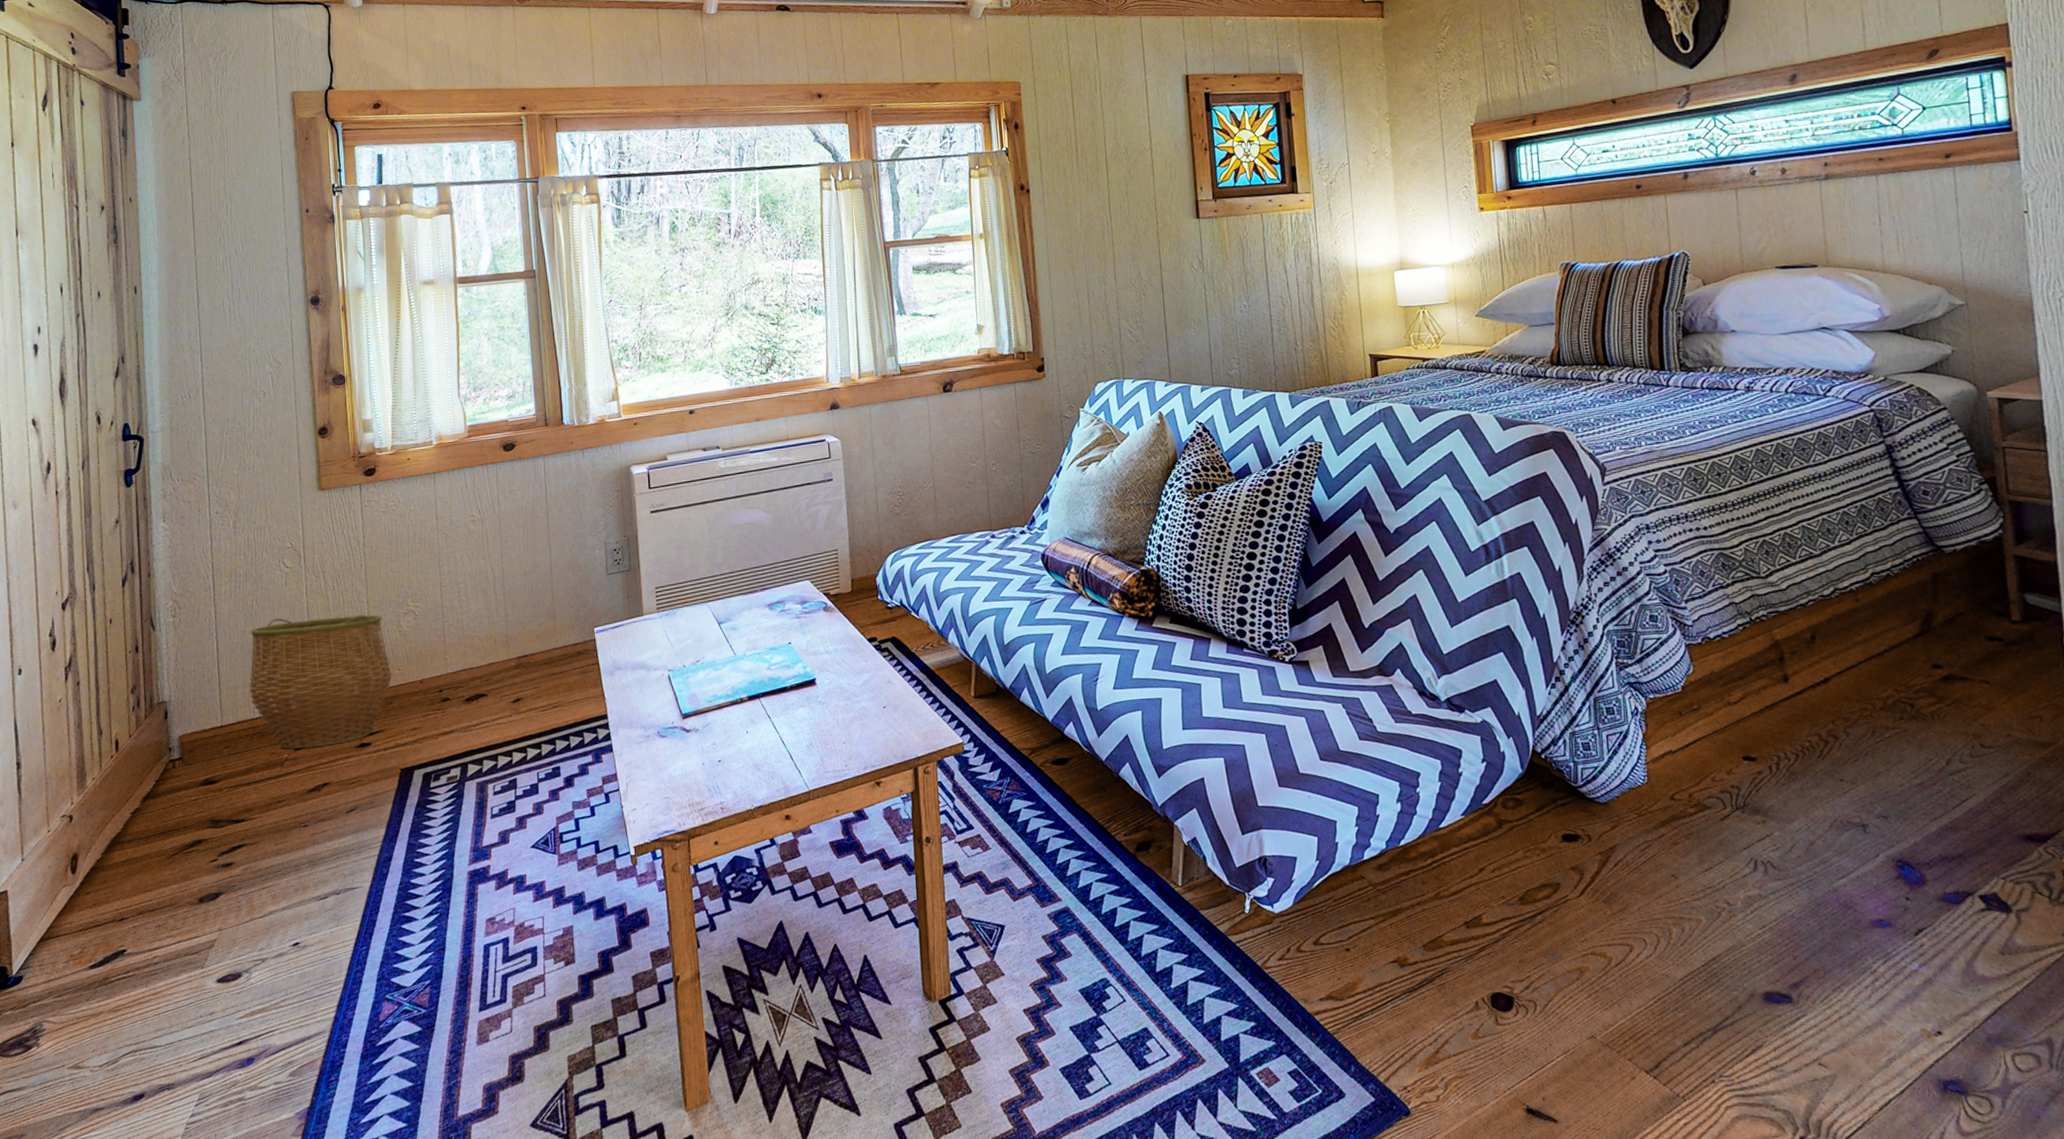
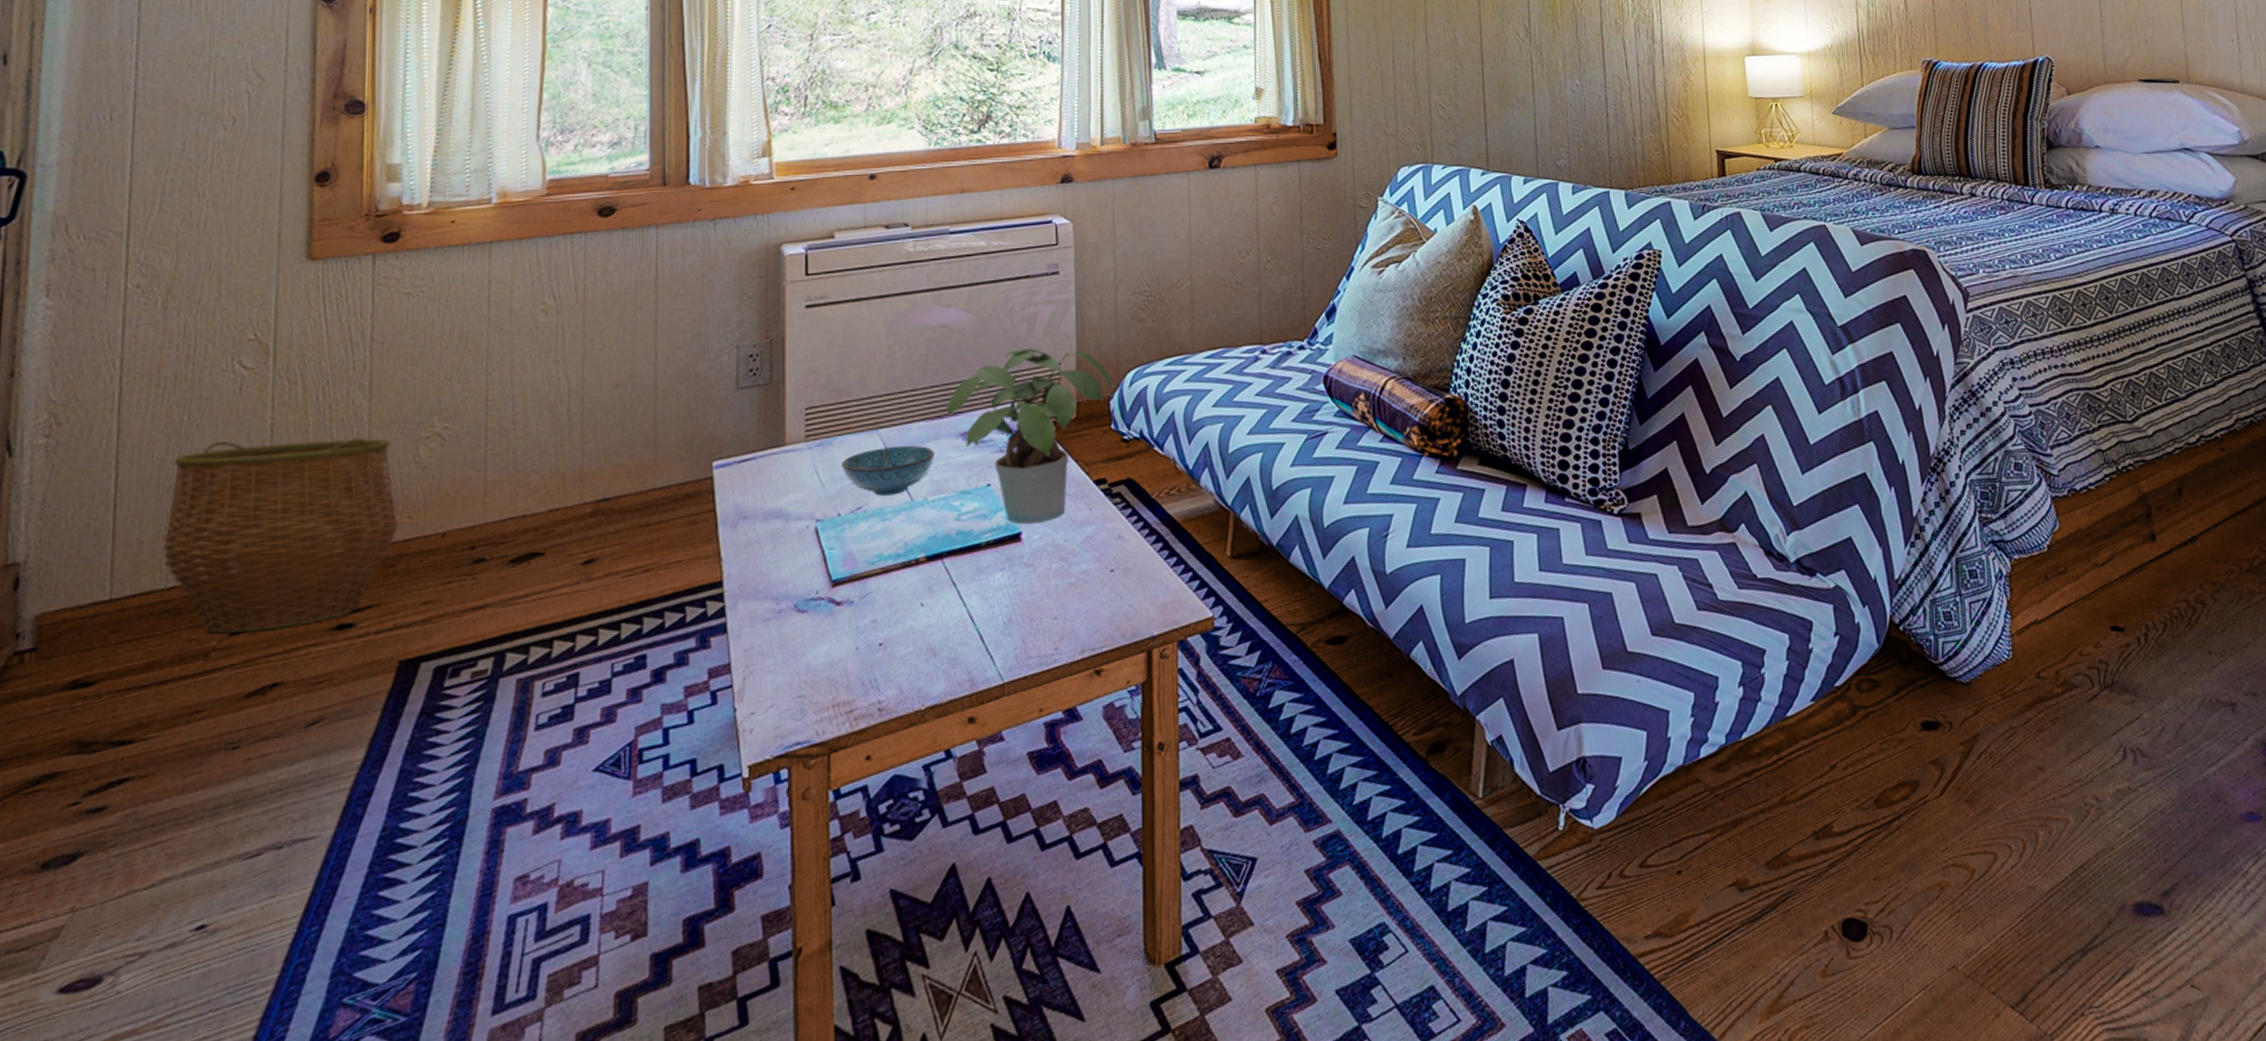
decorative bowl: none [683,614,749,652] -> present [841,445,934,496]
potted plant: none [755,538,879,673] -> present [945,348,1115,525]

